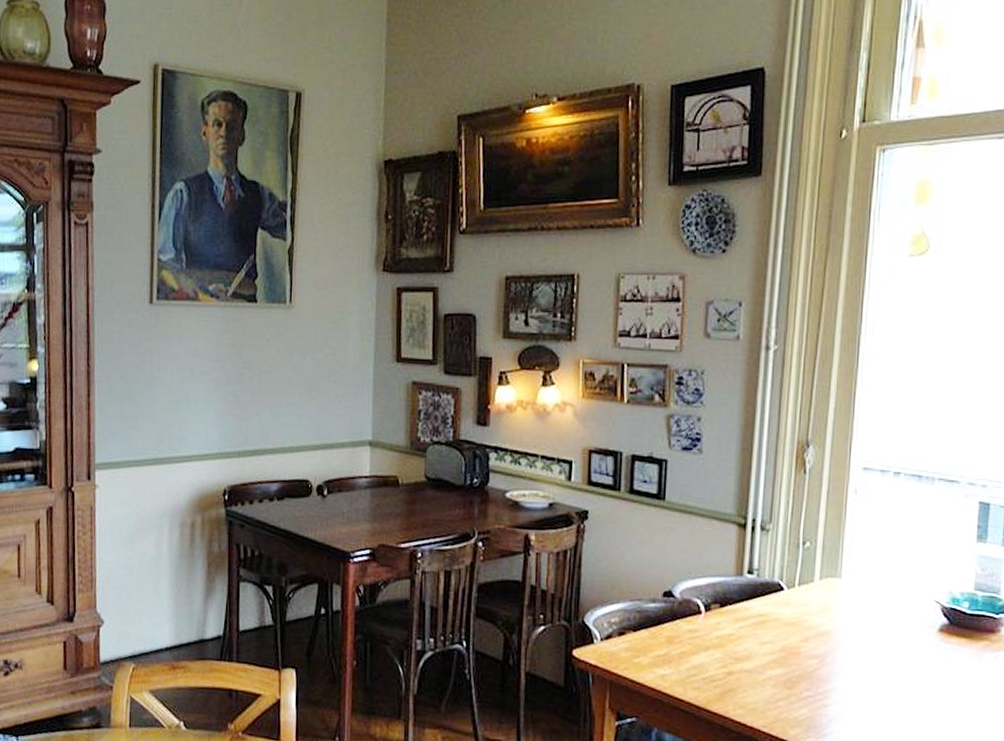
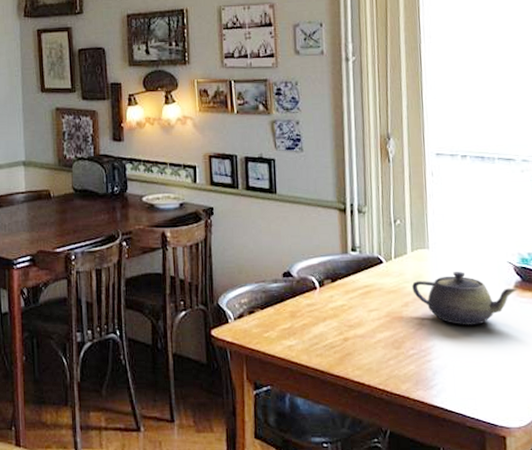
teapot: none [815,607,942,670] -> present [412,272,518,325]

